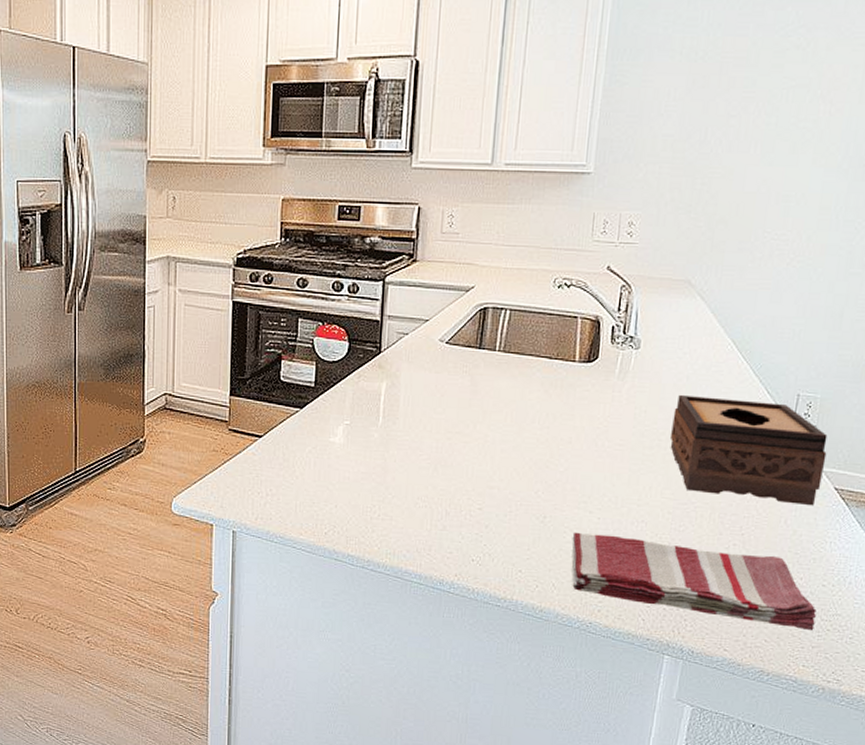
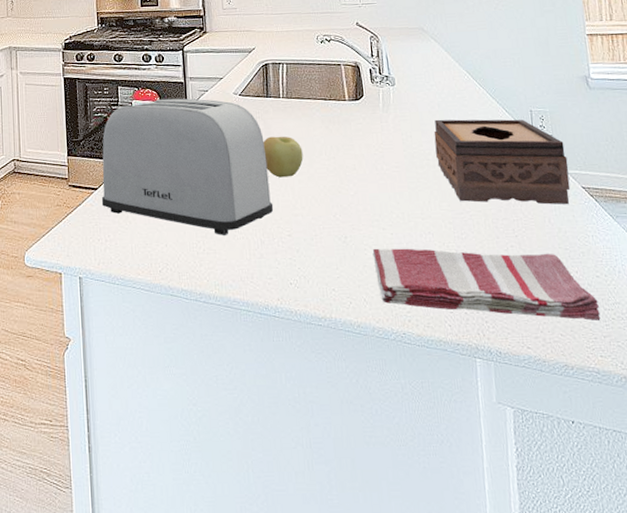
toaster: none [265,338,468,503] -> present [101,98,274,236]
apple: none [465,395,512,445] -> present [263,136,303,178]

